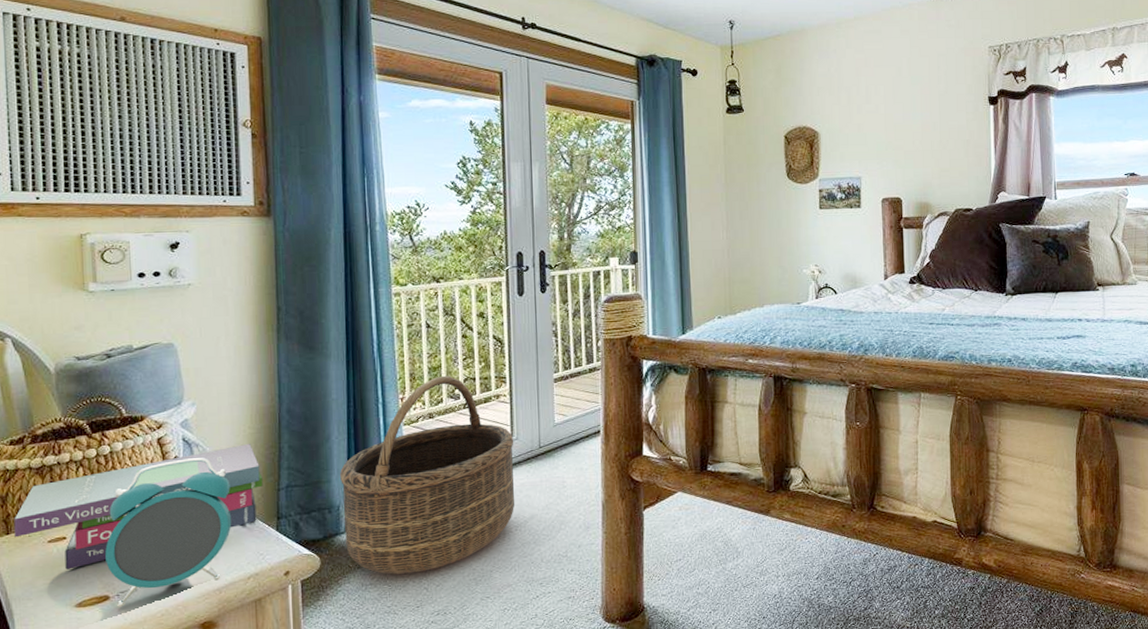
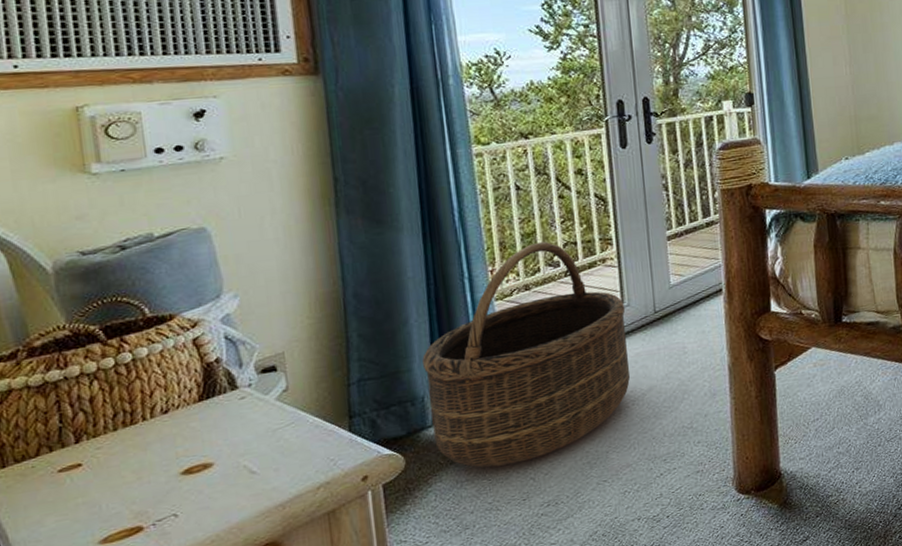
books: present [14,443,263,570] -> none [10,335,329,502]
alarm clock: present [105,458,232,607] -> none [133,356,293,538]

